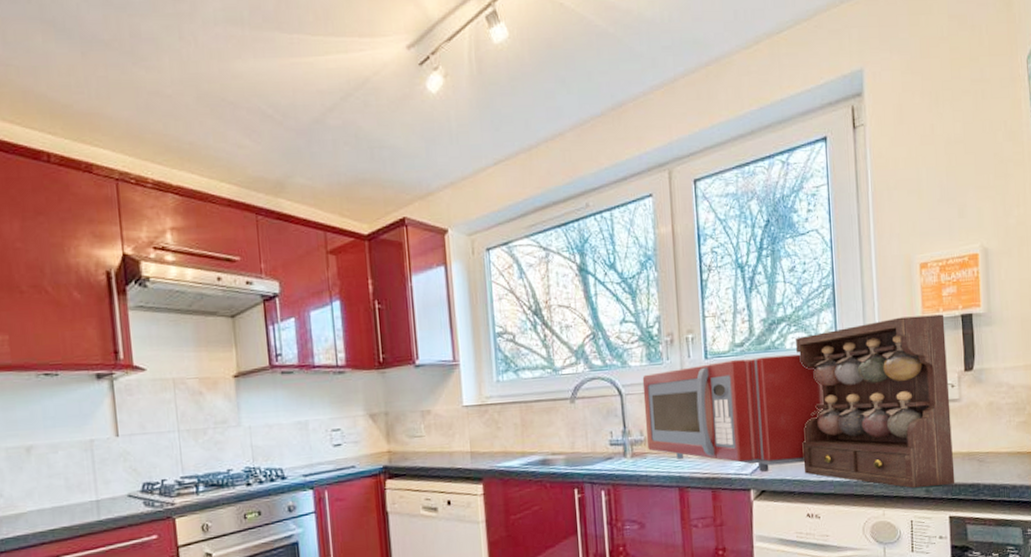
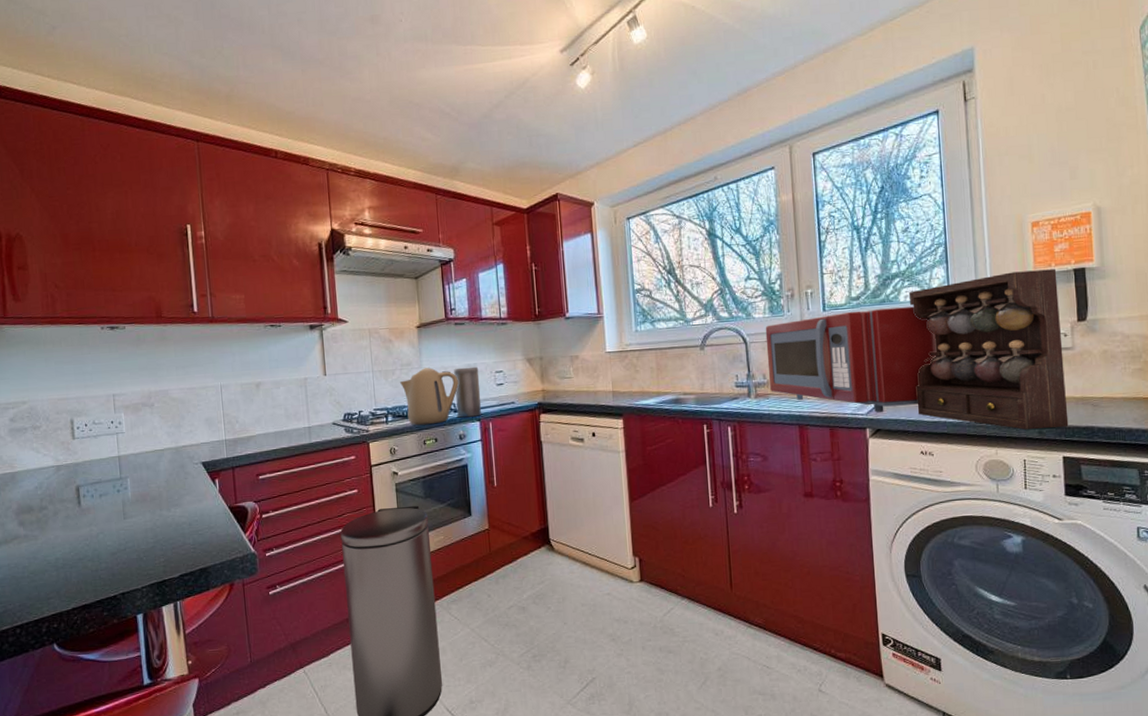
kettle: none [214,425,287,496] -> present [400,367,459,426]
canister: none [280,424,316,486] -> present [454,366,482,418]

